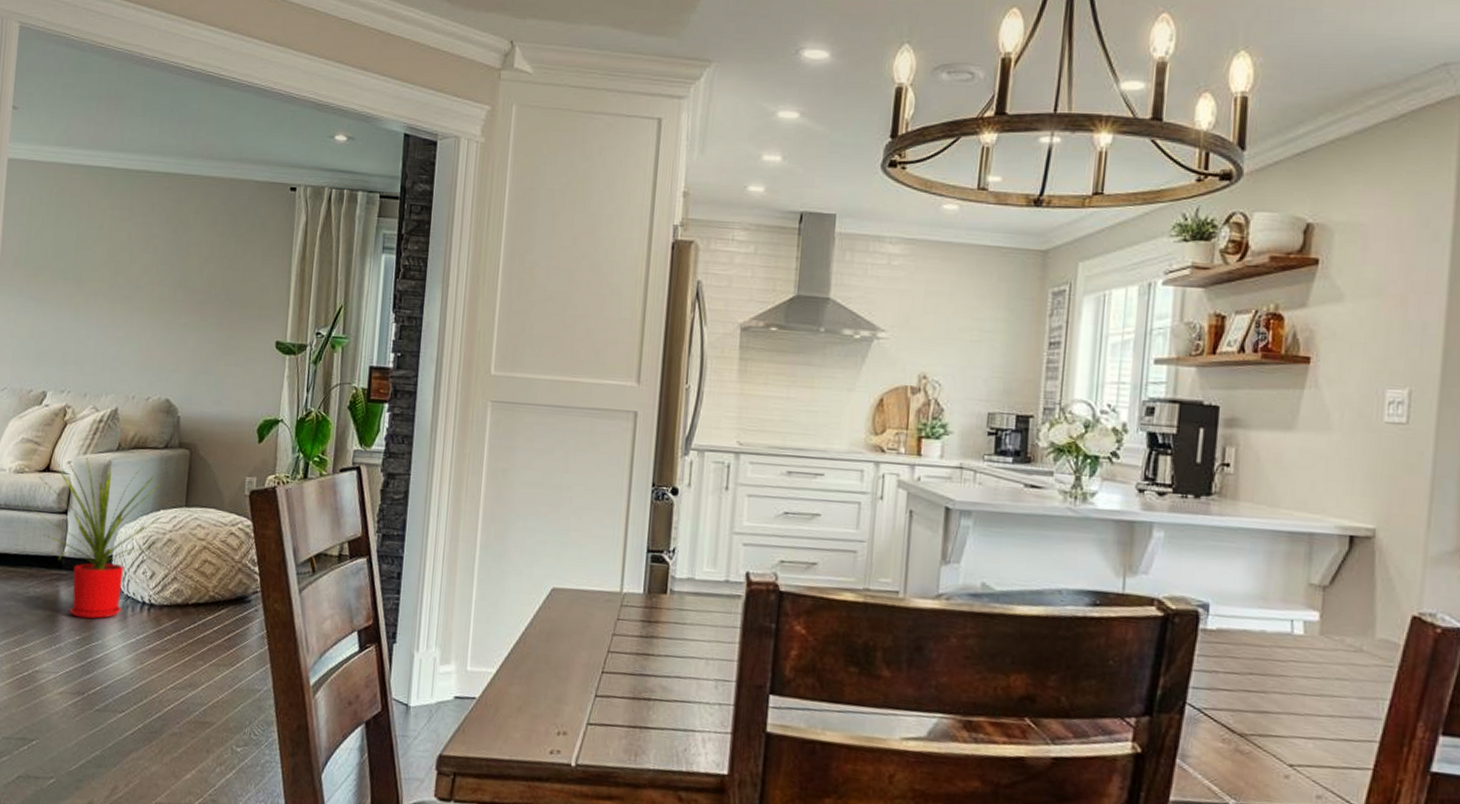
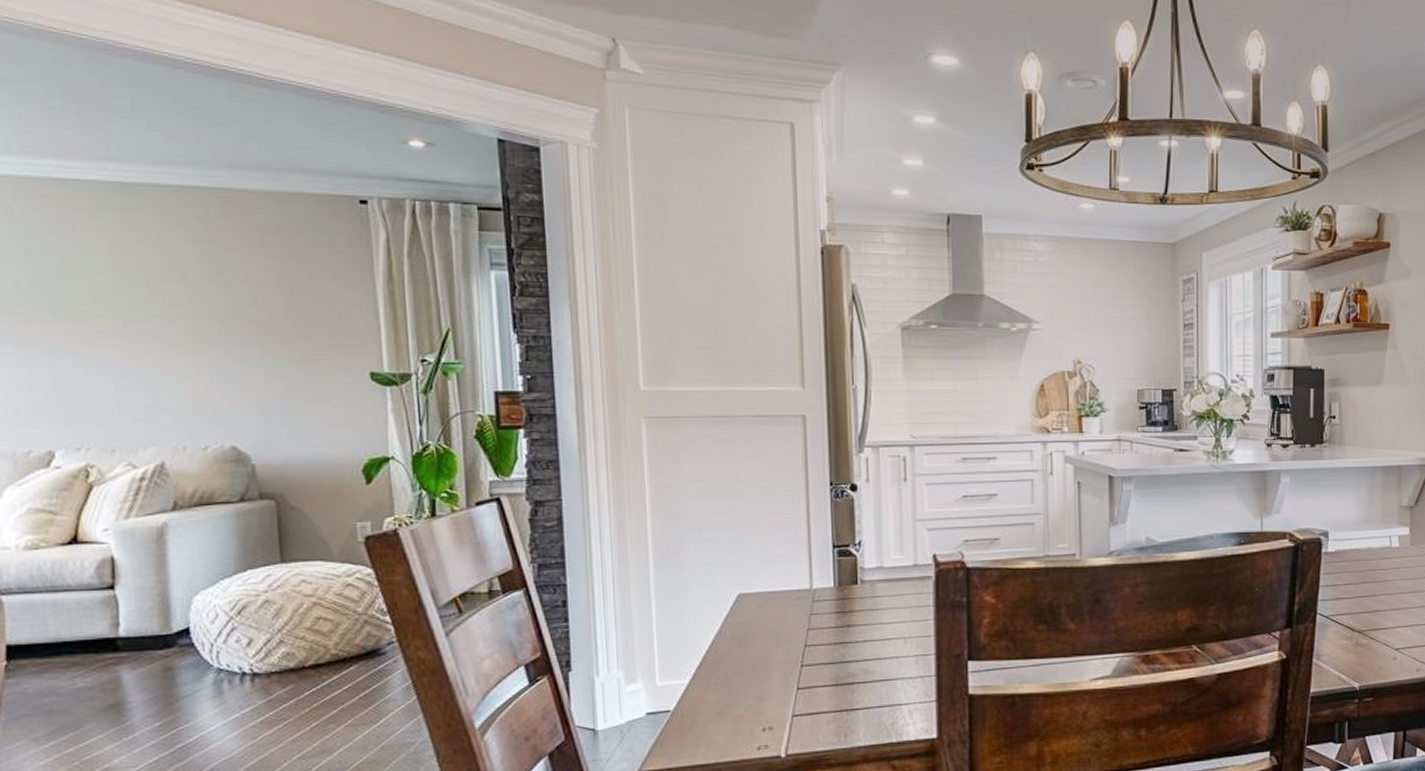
house plant: present [25,457,162,619] -> none [49,519,251,702]

